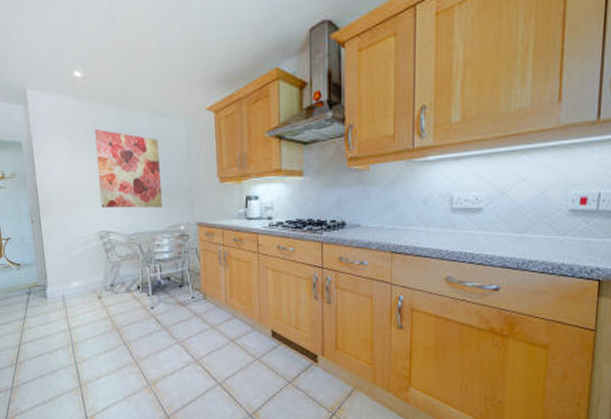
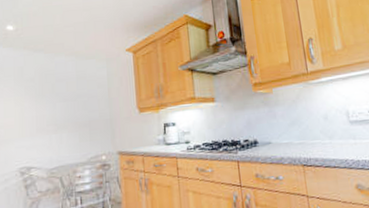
wall art: present [95,128,162,209] -> none [23,72,84,144]

